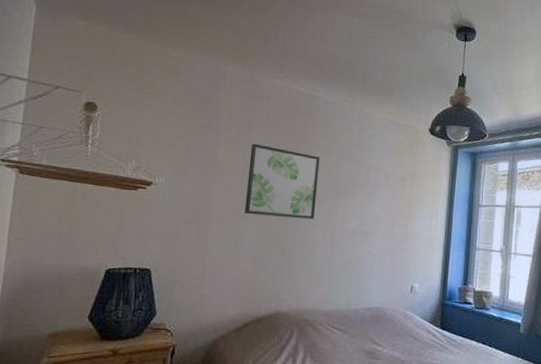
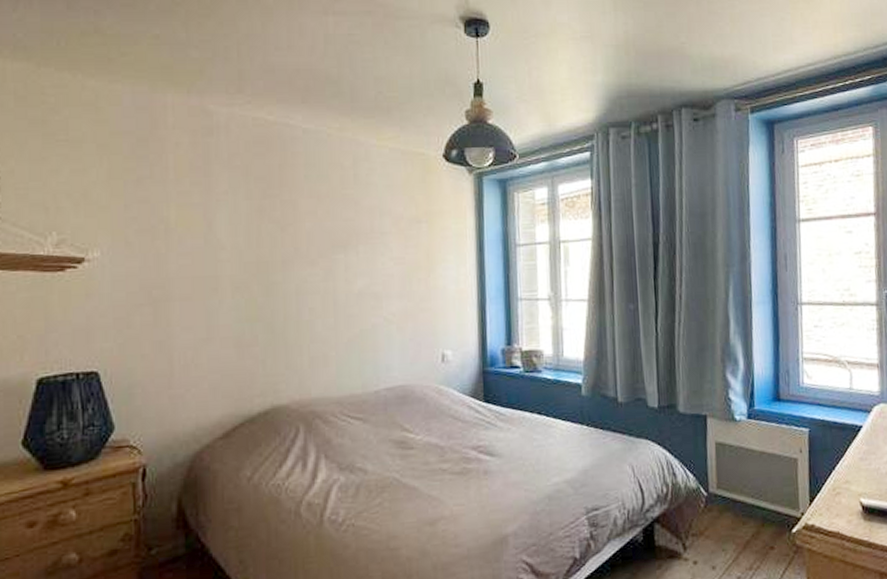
wall art: present [244,143,320,220] -> none [212,194,308,287]

